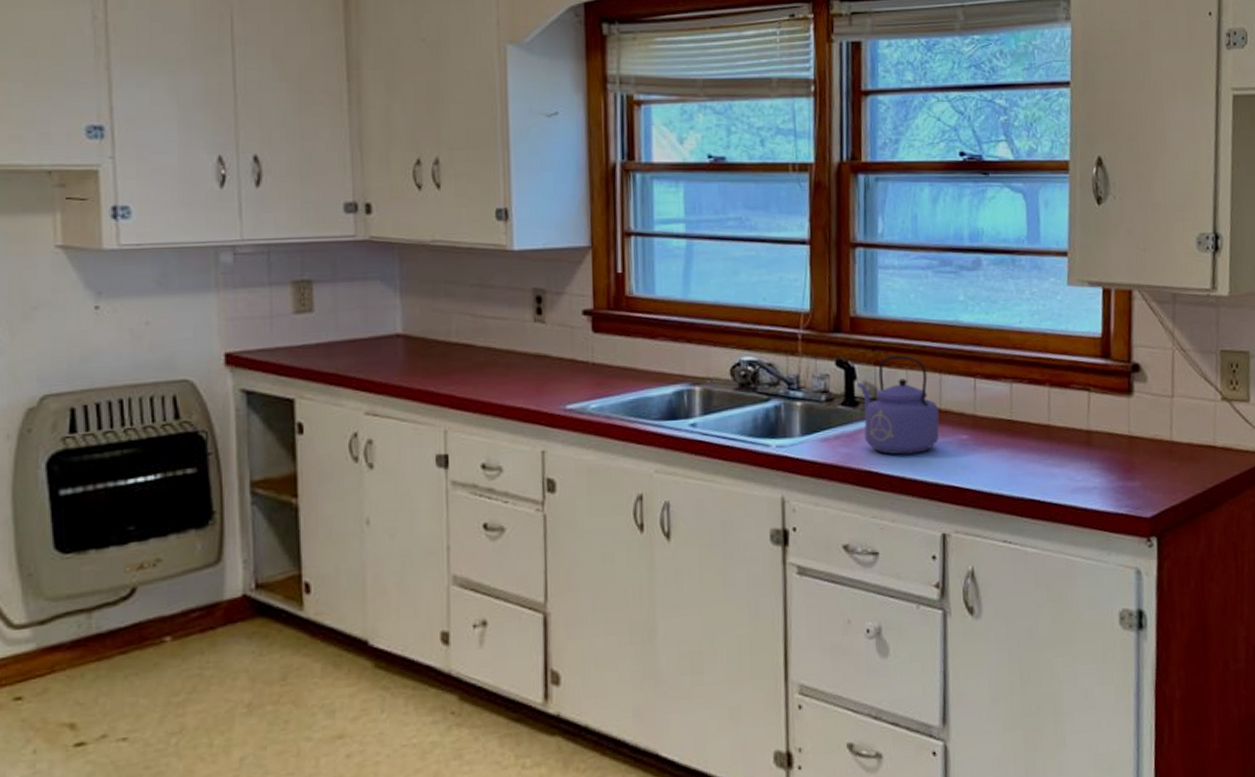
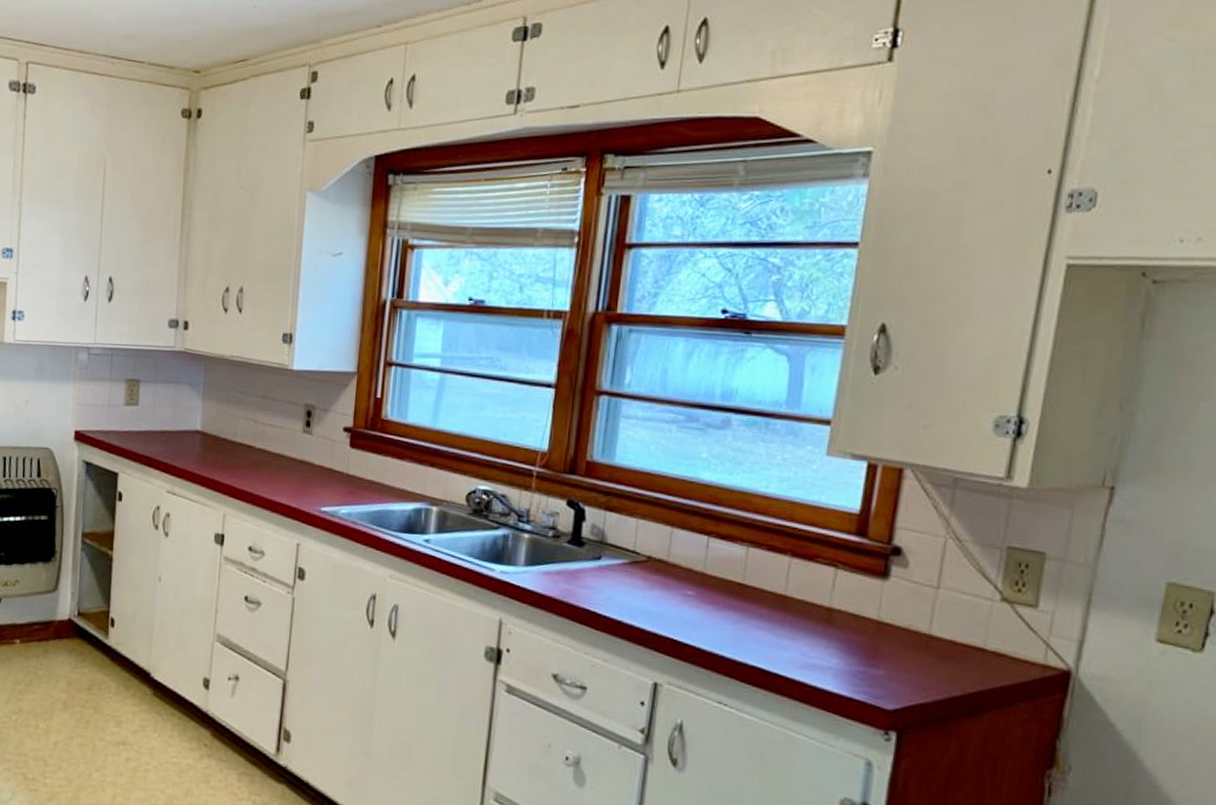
kettle: present [857,355,940,455] -> none [585,503,666,601]

